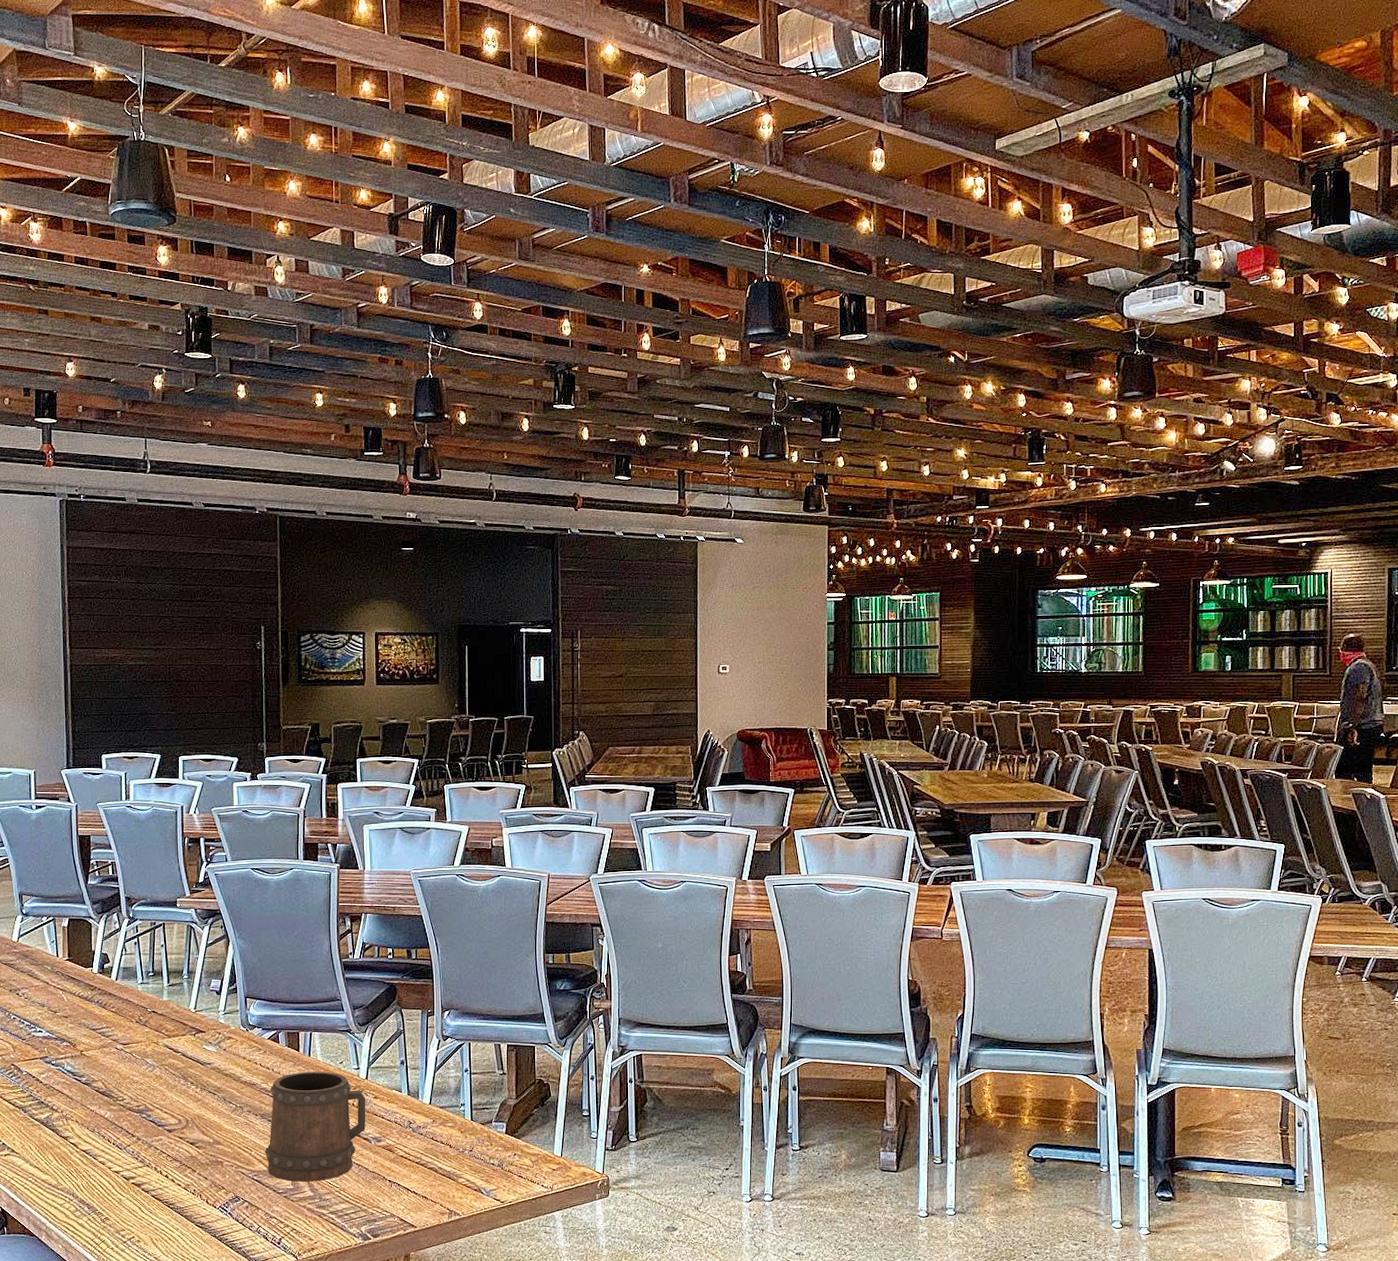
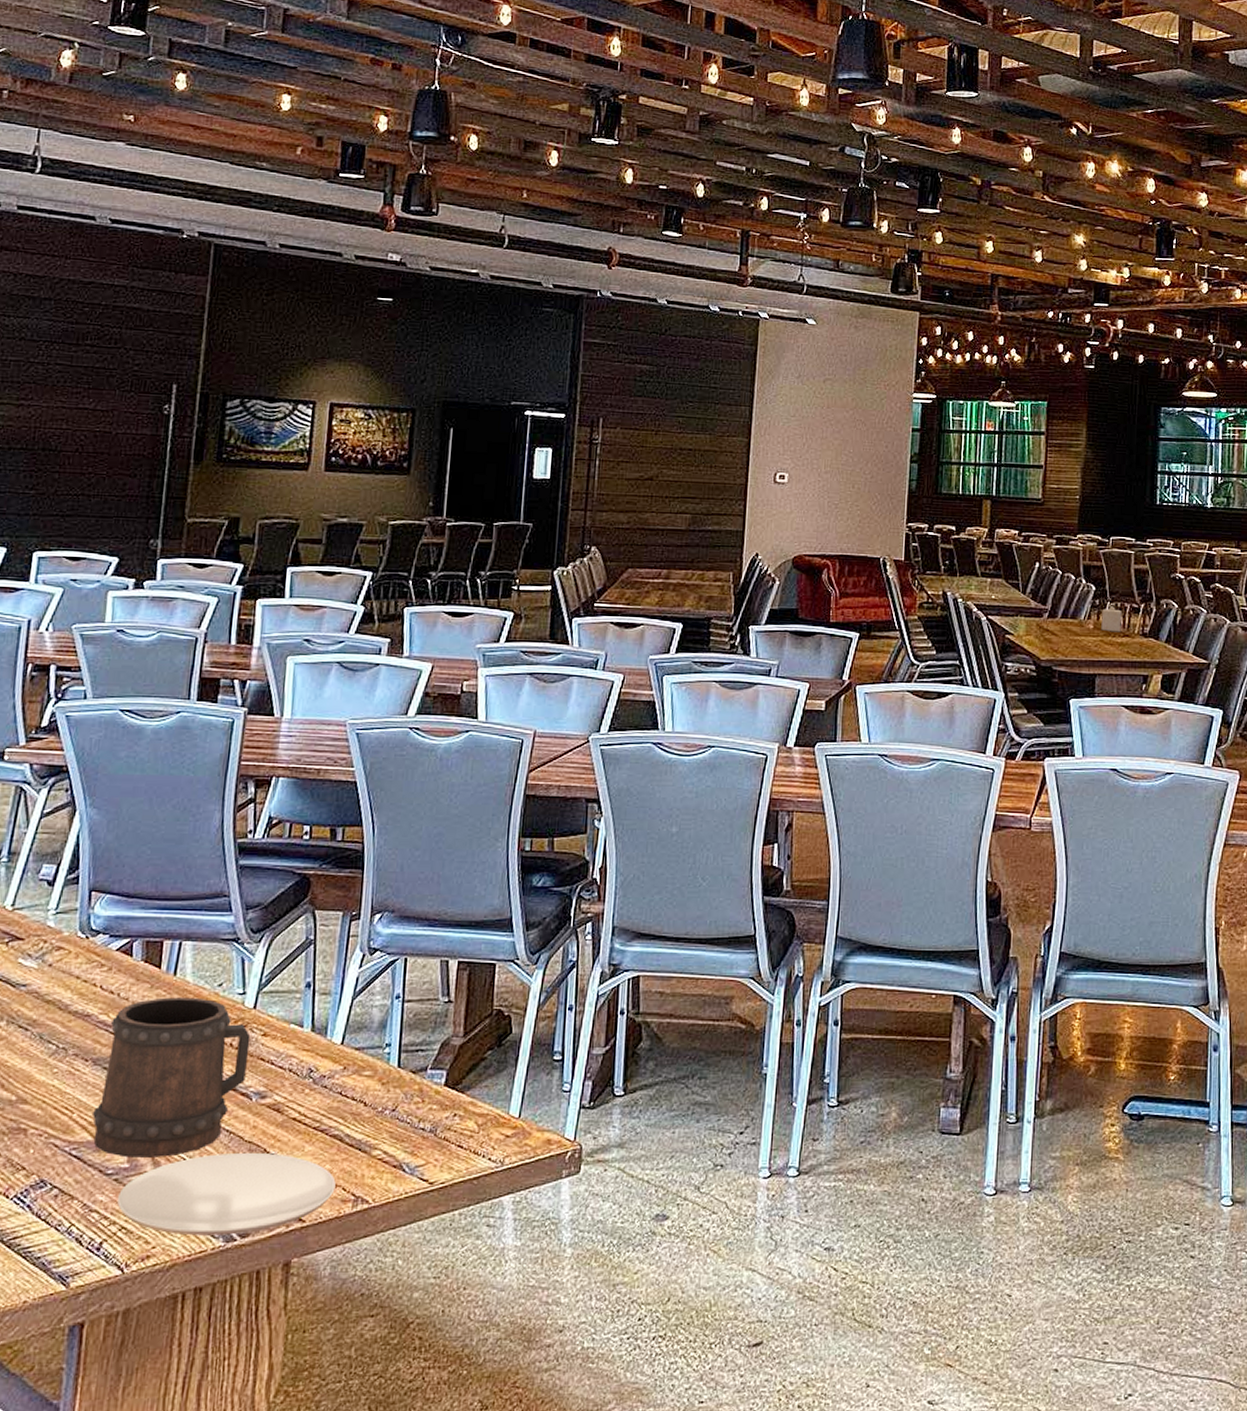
plate: none [287,1179,435,1235] -> present [116,1152,336,1236]
candle: none [994,758,1011,779] -> present [1101,606,1122,632]

